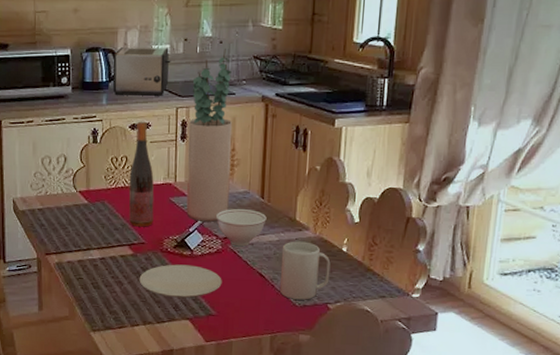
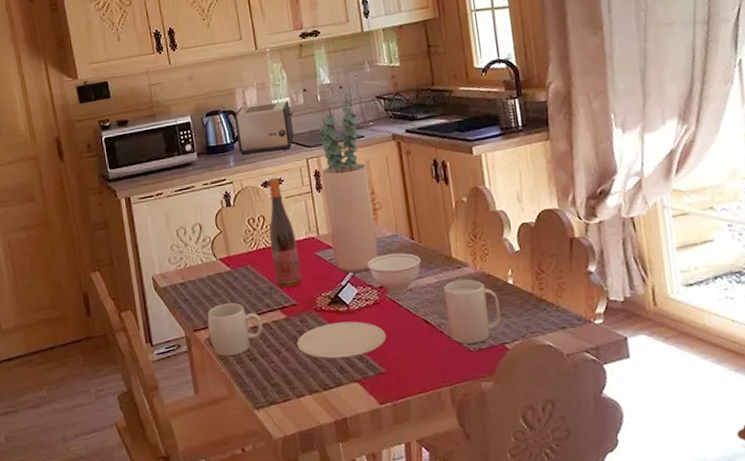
mug: none [59,233,111,281] -> present [207,303,263,356]

